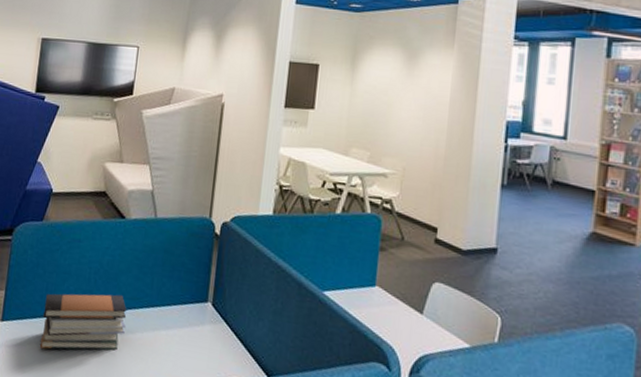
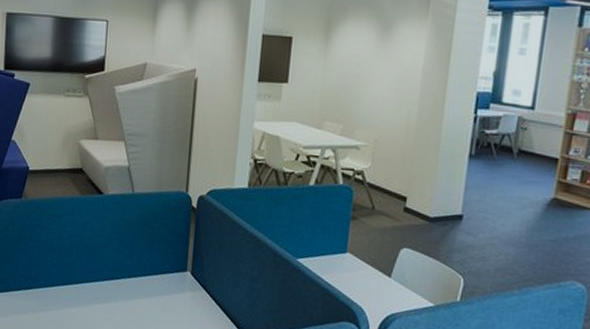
book stack: present [39,293,127,350] -> none [27,266,109,319]

